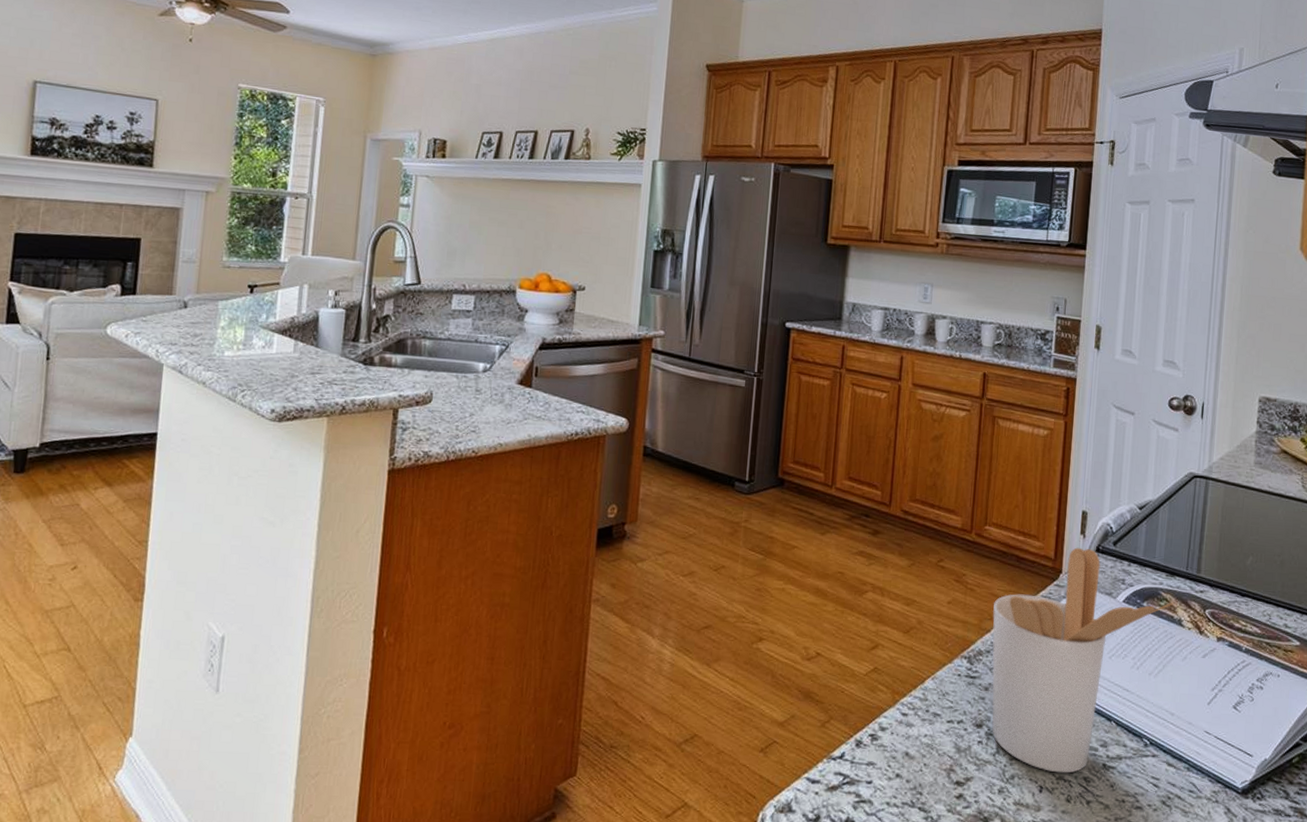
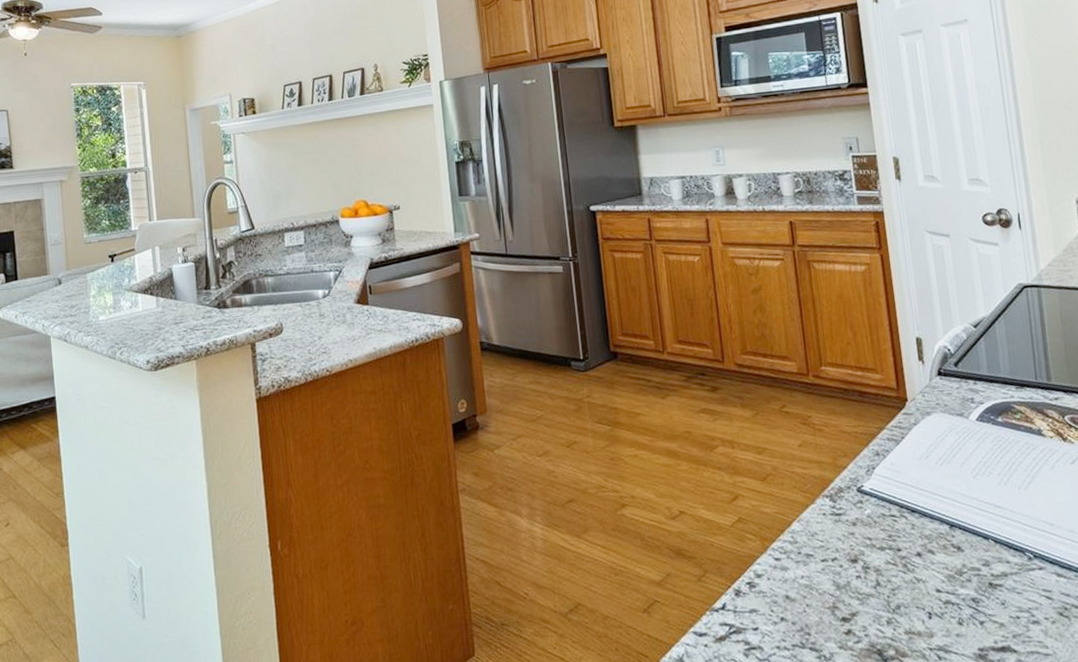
utensil holder: present [992,547,1174,773] -> none [845,373,1030,598]

